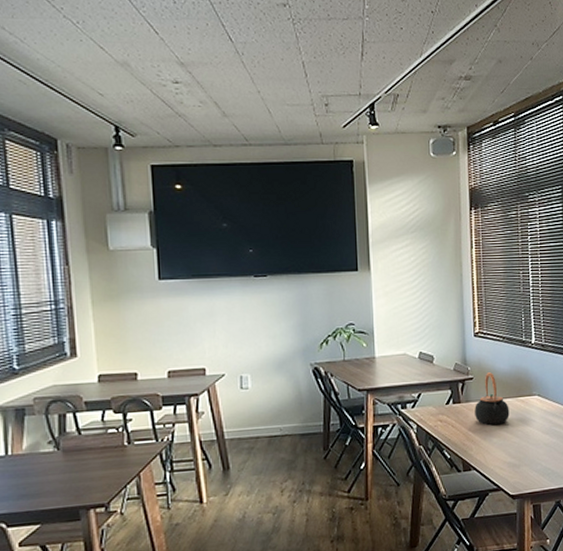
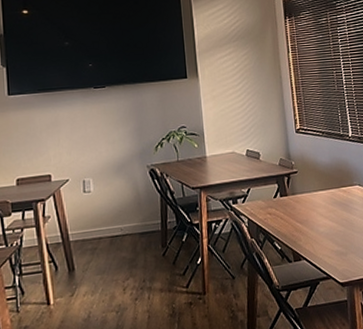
teapot: present [475,372,510,426] -> none [300,165,334,216]

